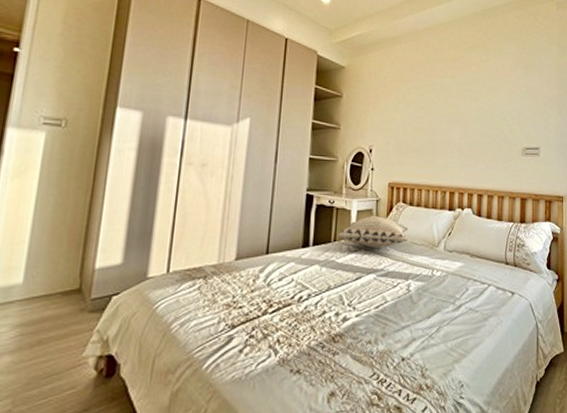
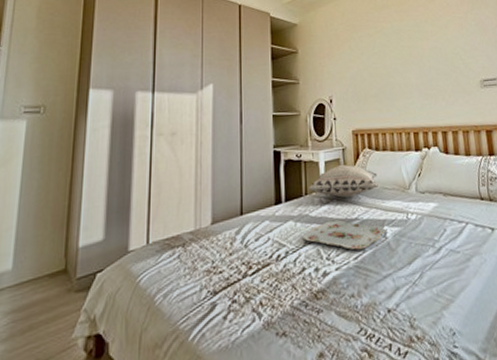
serving tray: none [327,269,410,300] -> present [304,219,386,250]

